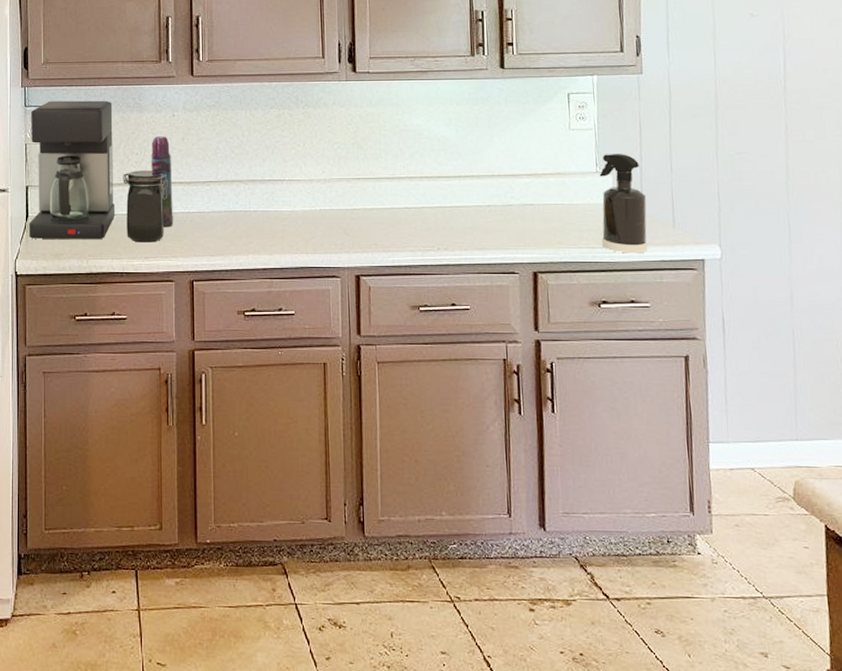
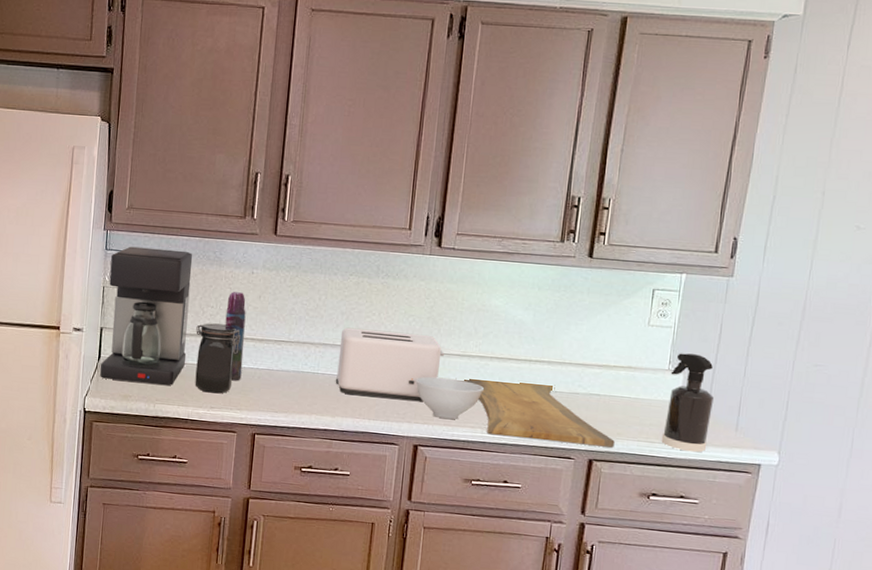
toaster: none [268,161,373,230] -> present [335,327,444,403]
bowl: none [348,203,418,246] -> present [415,376,484,420]
cutting board: none [388,198,557,257] -> present [455,378,615,448]

